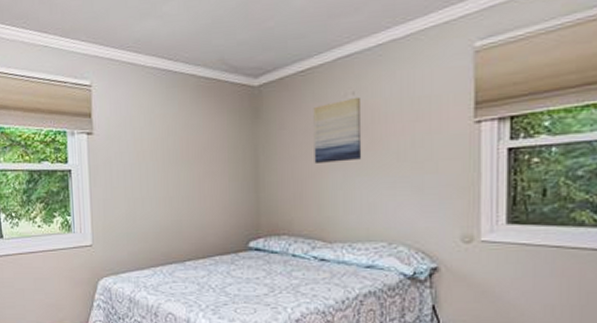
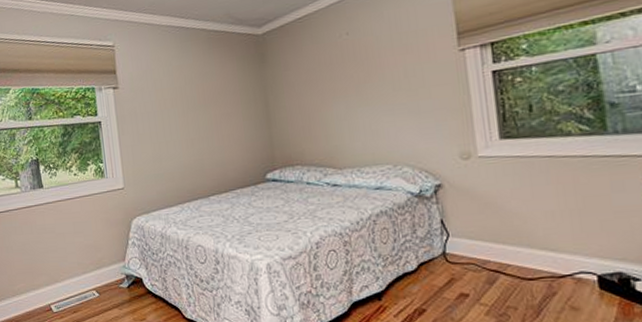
wall art: present [313,97,362,163] -> none [313,36,361,98]

